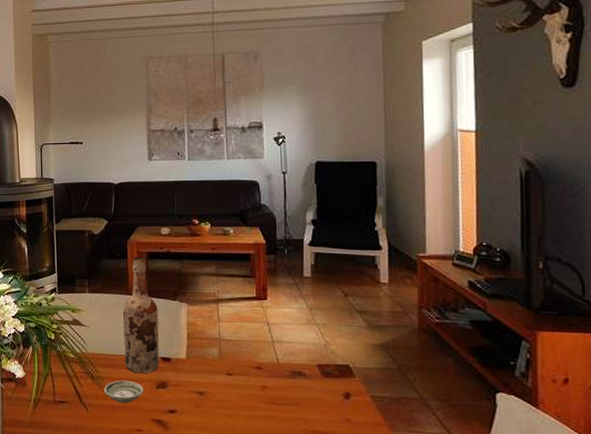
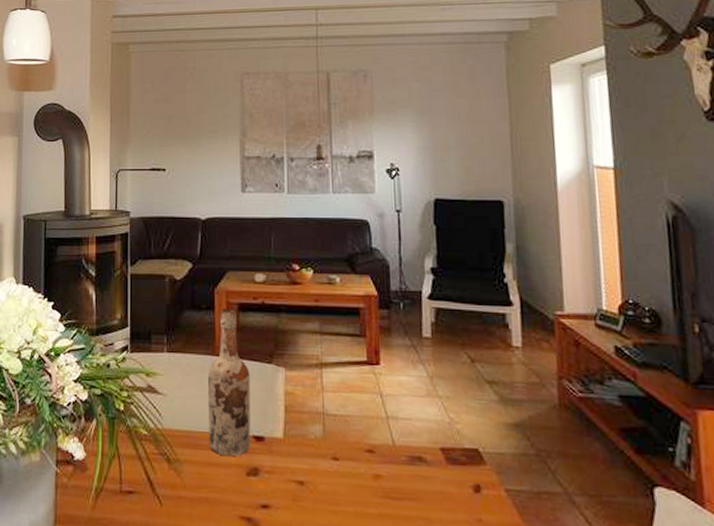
saucer: present [103,380,143,403] -> none [182,464,231,495]

